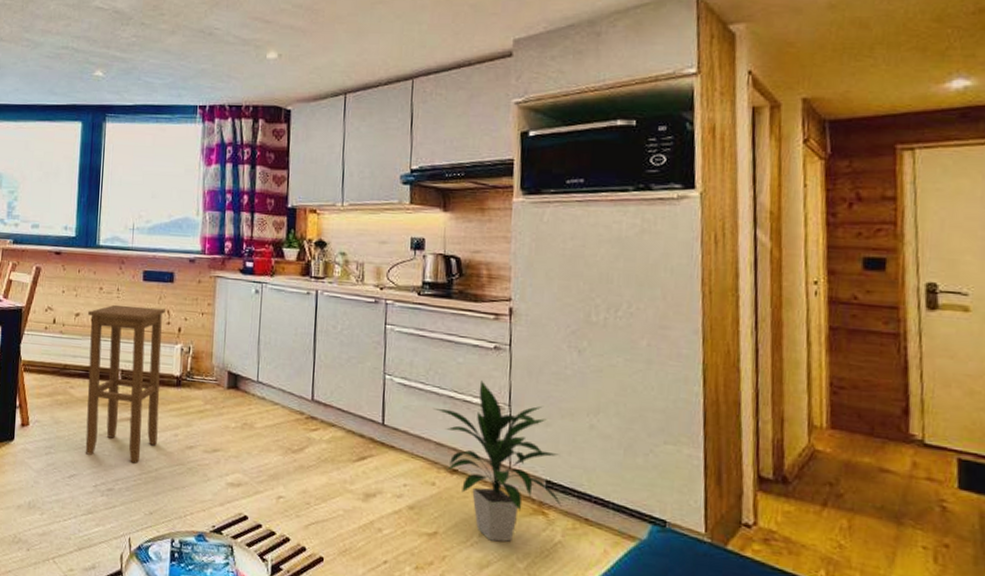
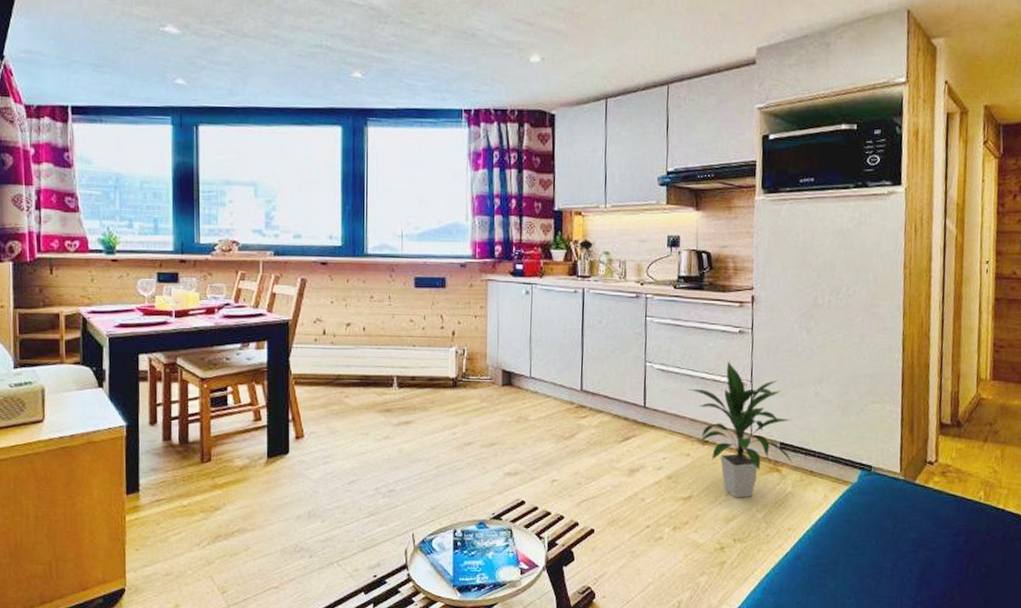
stool: present [85,304,165,464] -> none [358,312,438,464]

